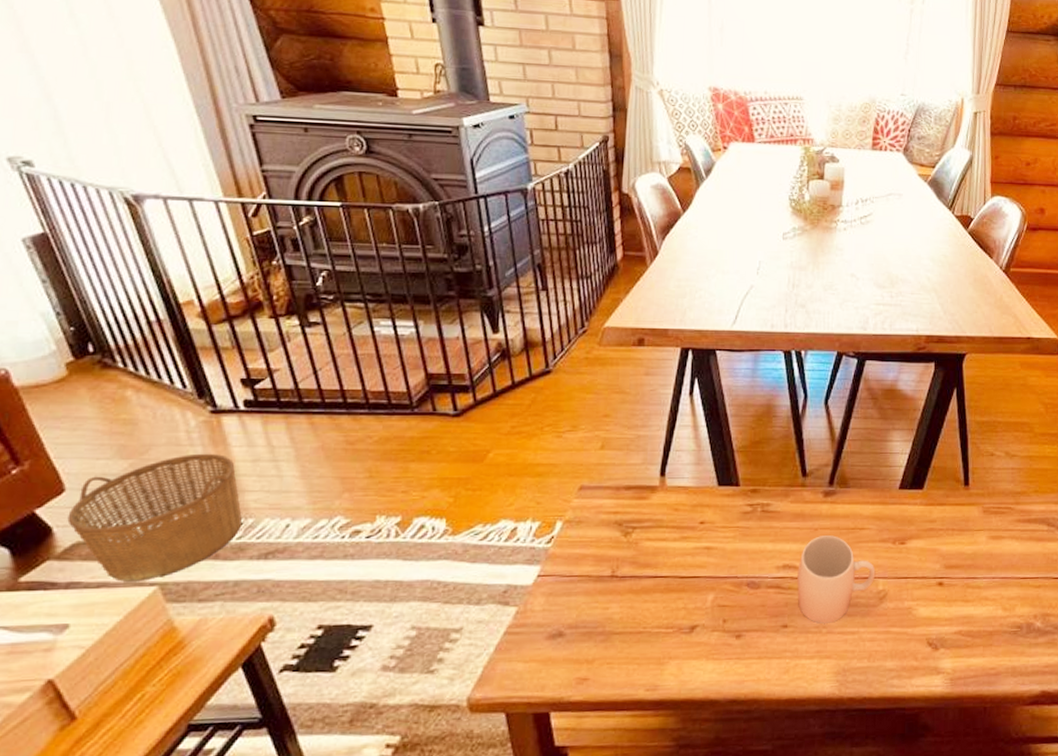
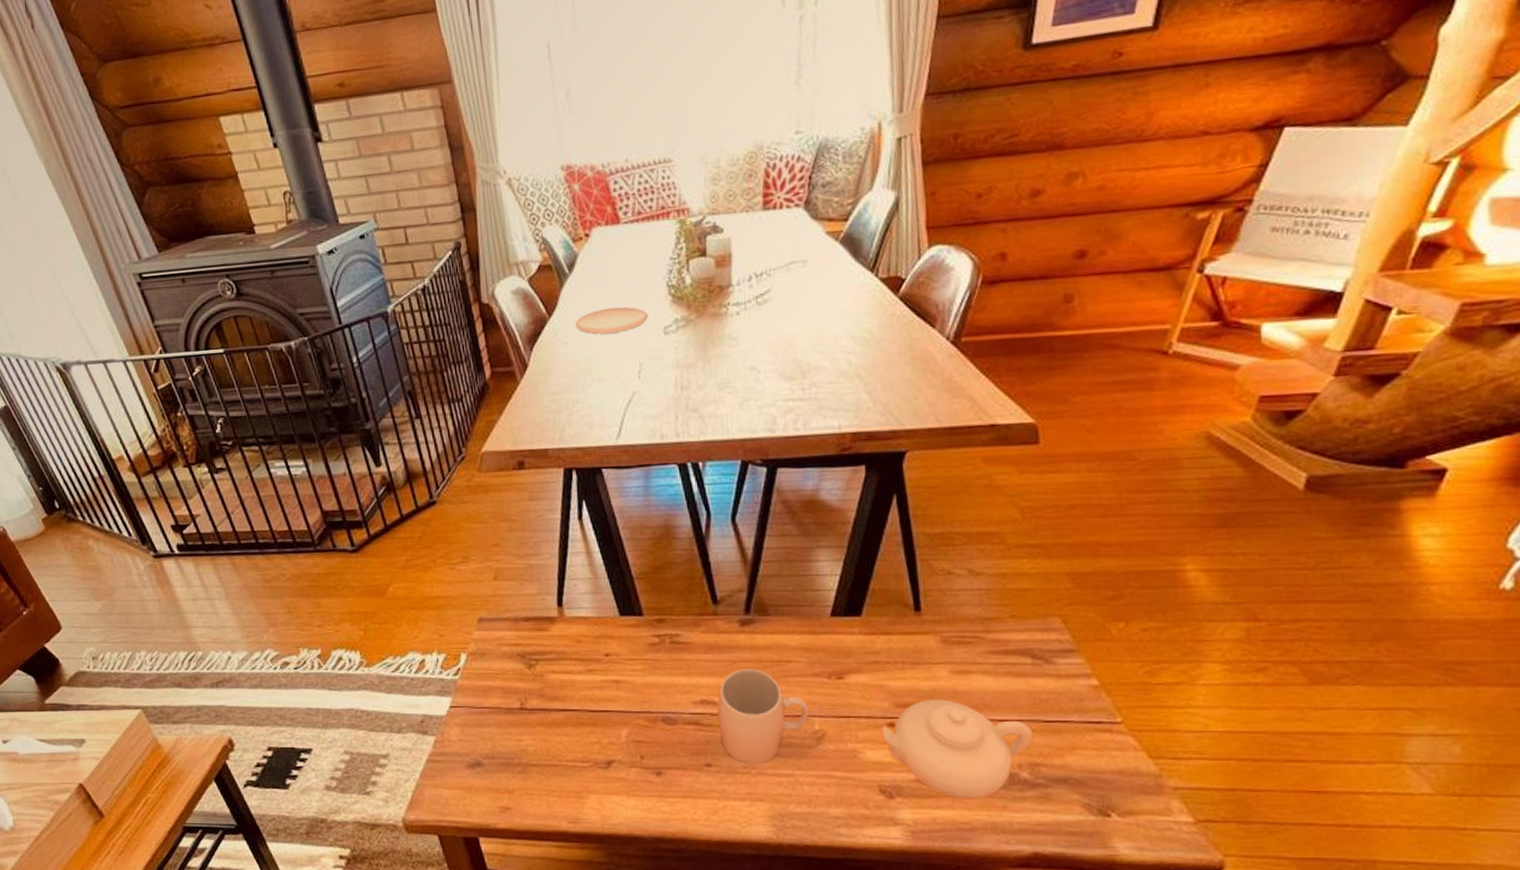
basket: present [67,453,242,583] -> none [67,593,194,706]
plate: none [706,211,771,233] -> present [575,306,648,335]
teapot: none [932,561,1046,647] -> present [881,699,1033,798]

